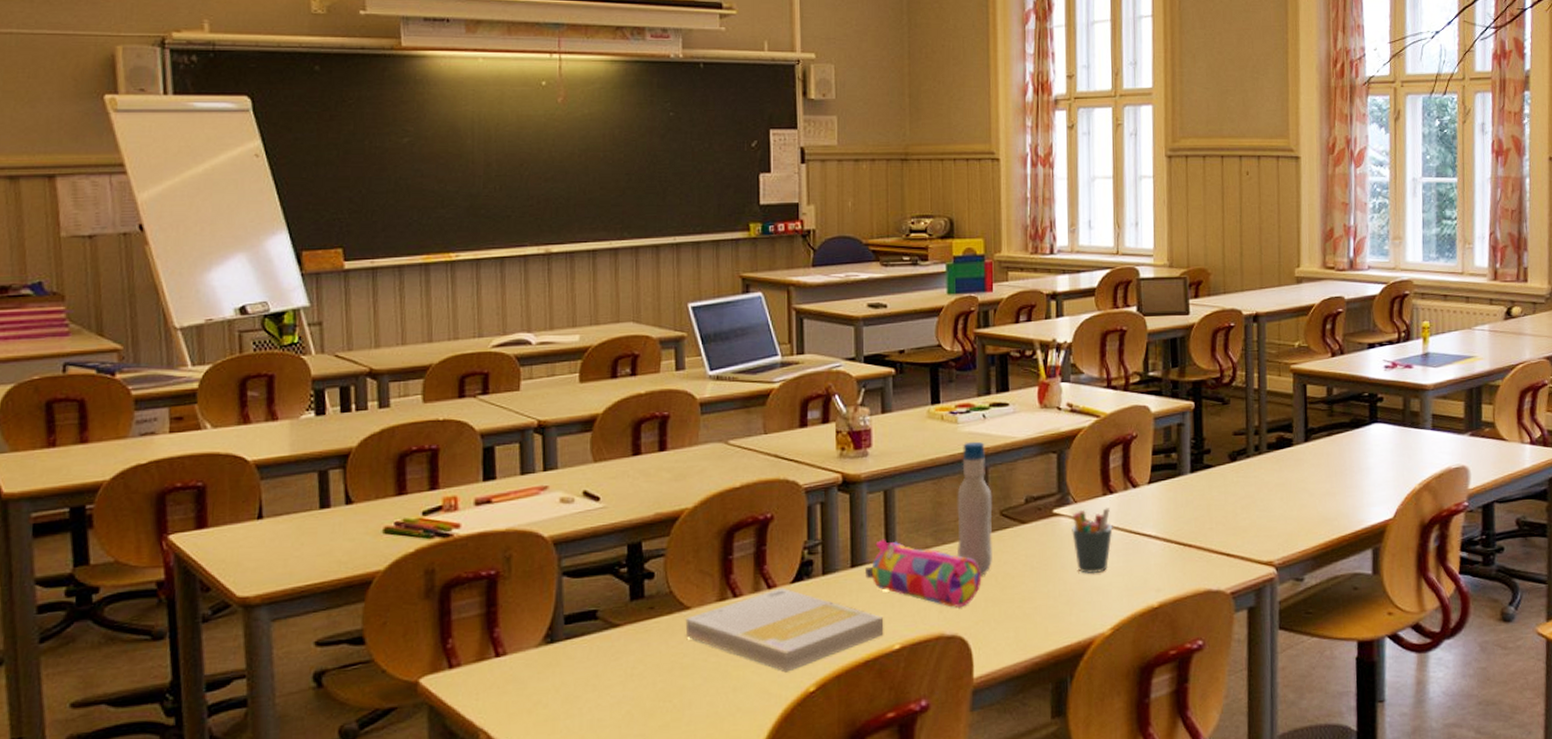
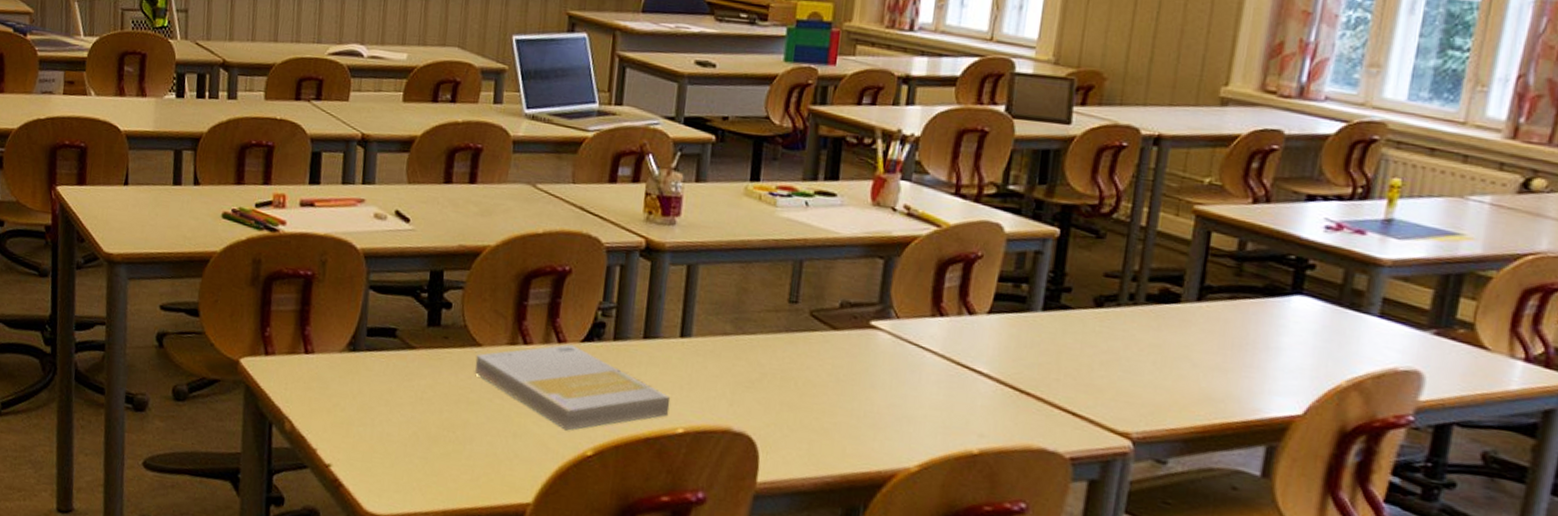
pencil case: present [864,538,982,607] -> none [656,315,780,405]
bottle: present [956,441,993,576] -> none [756,228,804,377]
pen holder: present [1072,506,1113,574] -> none [888,327,938,402]

